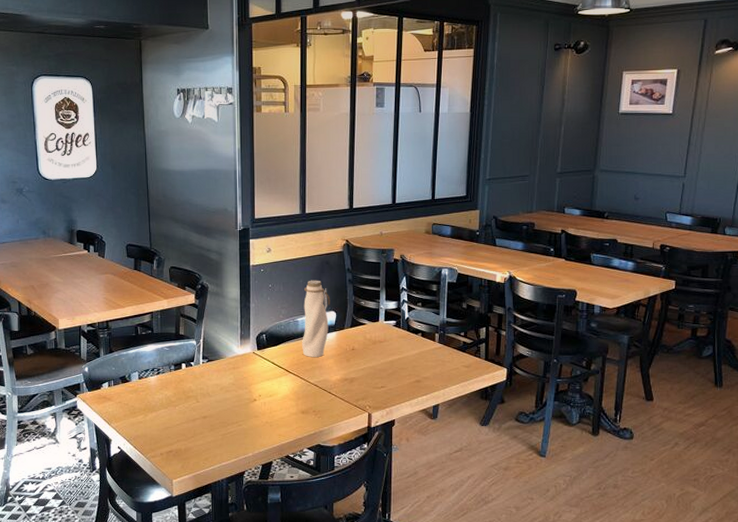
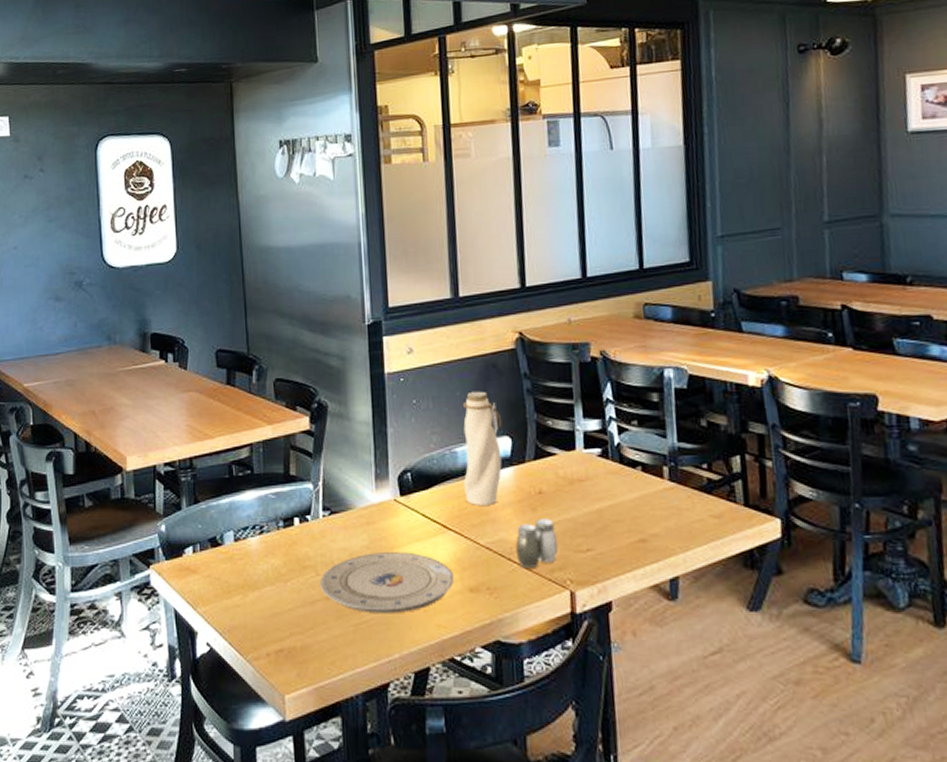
plate: none [199,387,292,428] -> present [320,552,455,614]
salt and pepper shaker: none [335,366,363,398] -> present [516,518,559,568]

